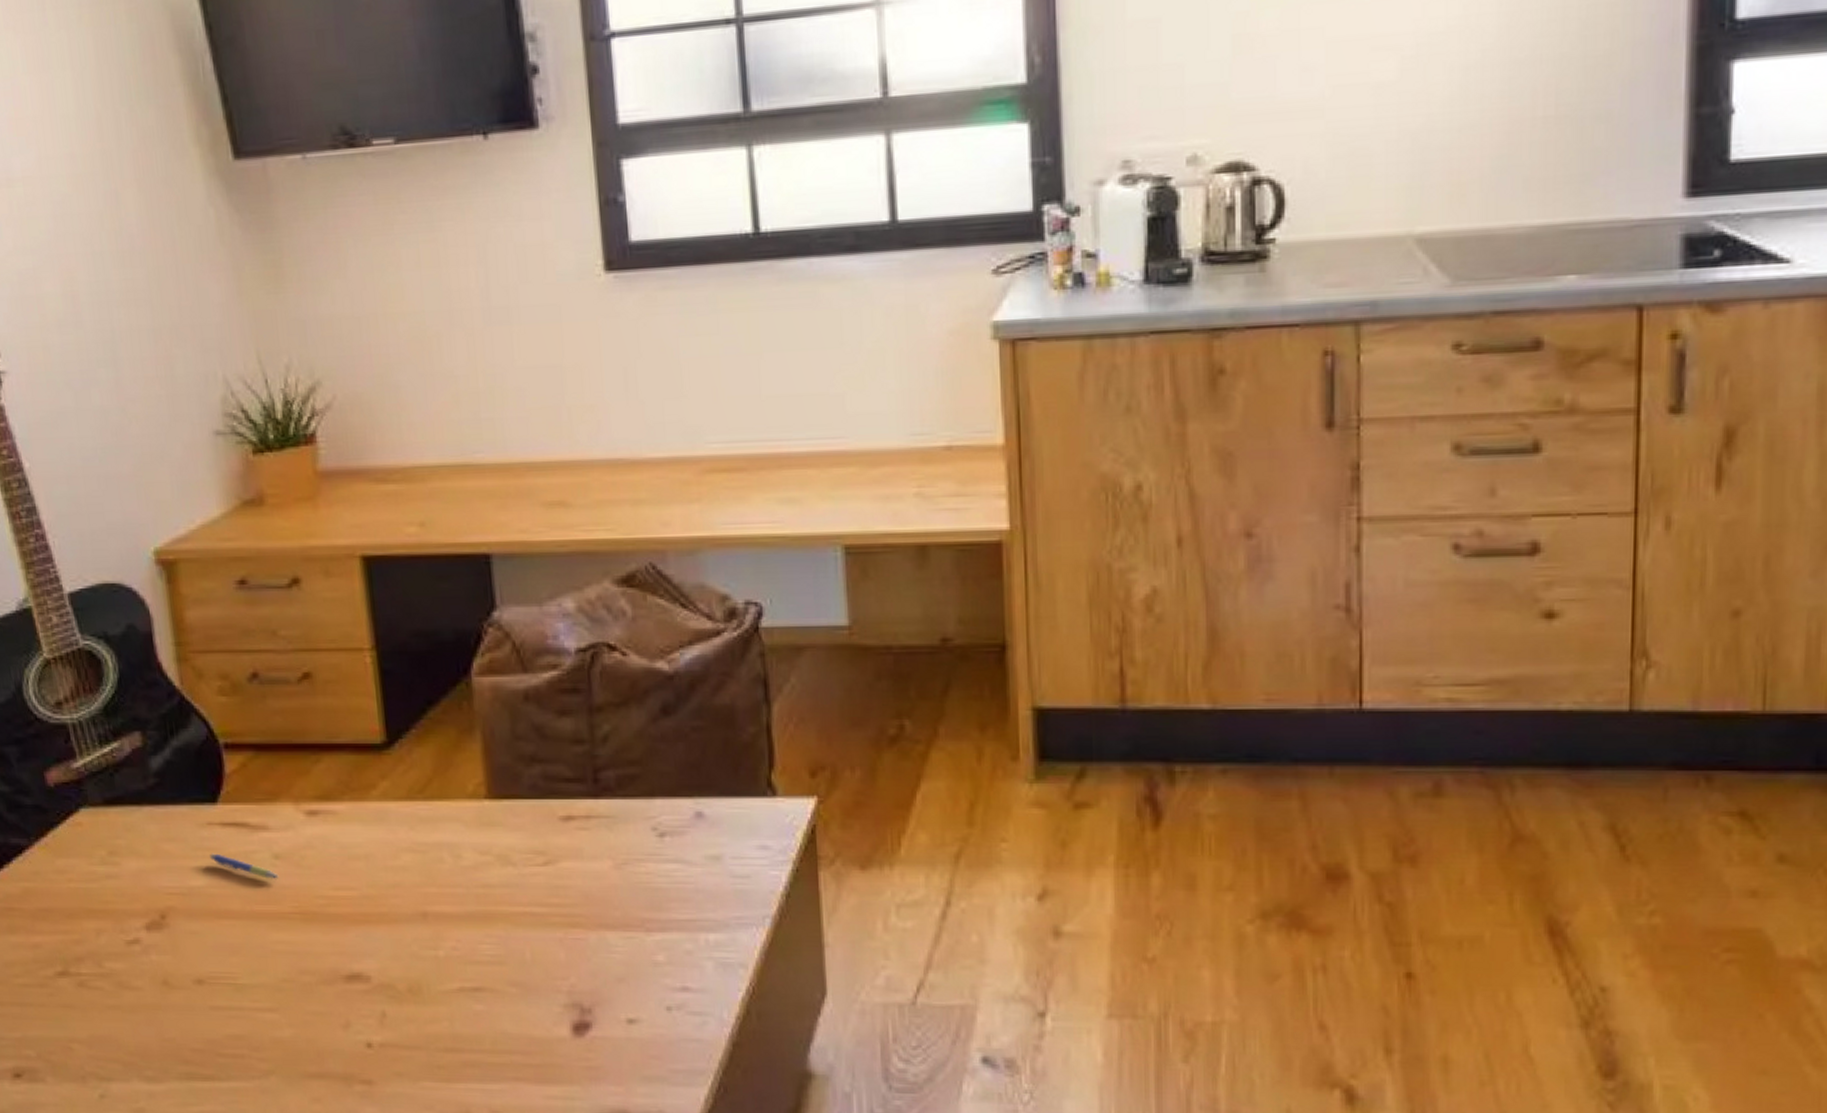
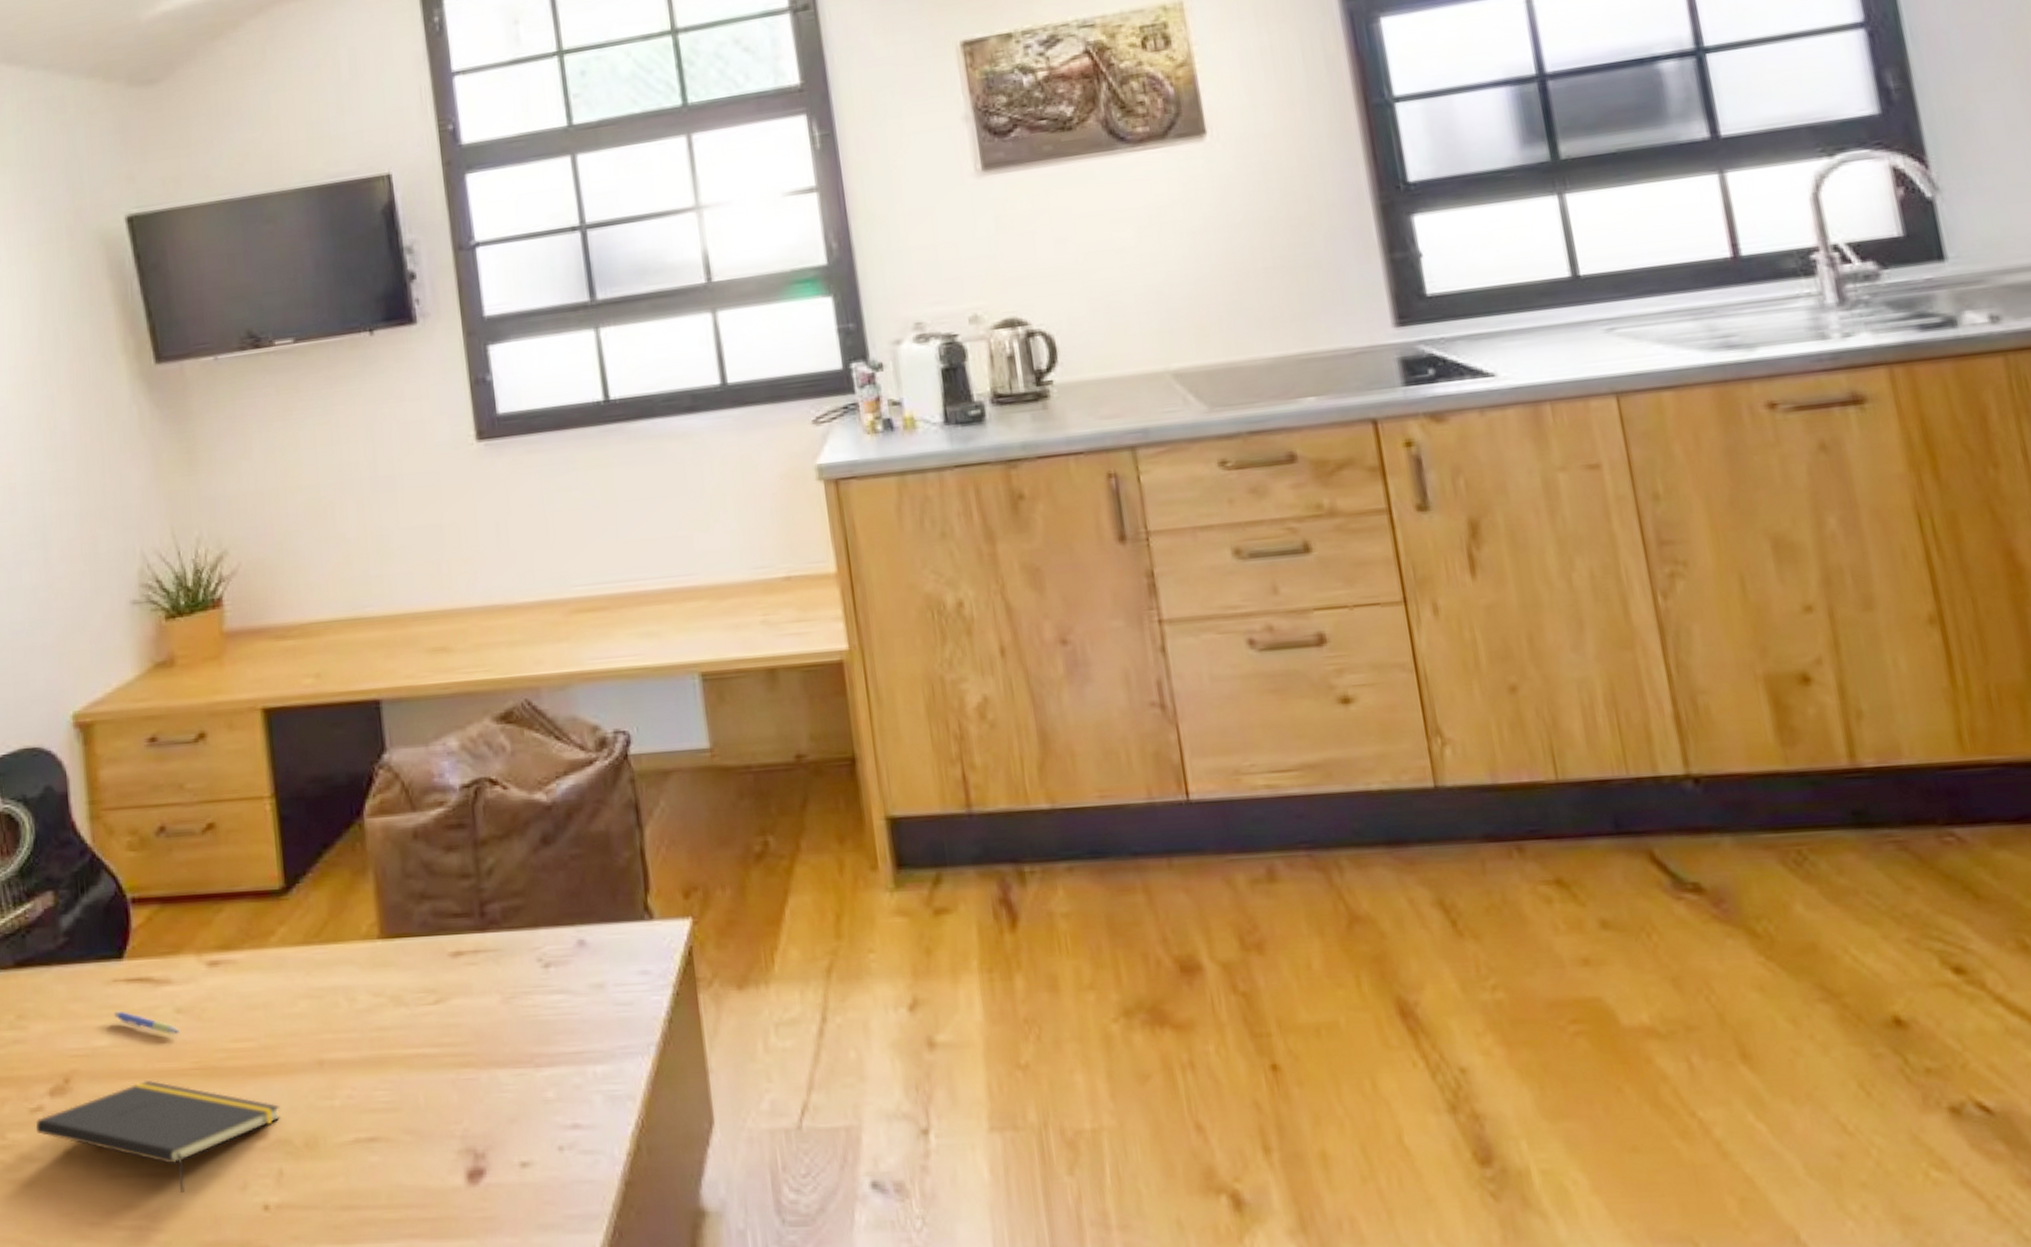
notepad: none [133,922,383,1027] -> present [35,1081,280,1192]

